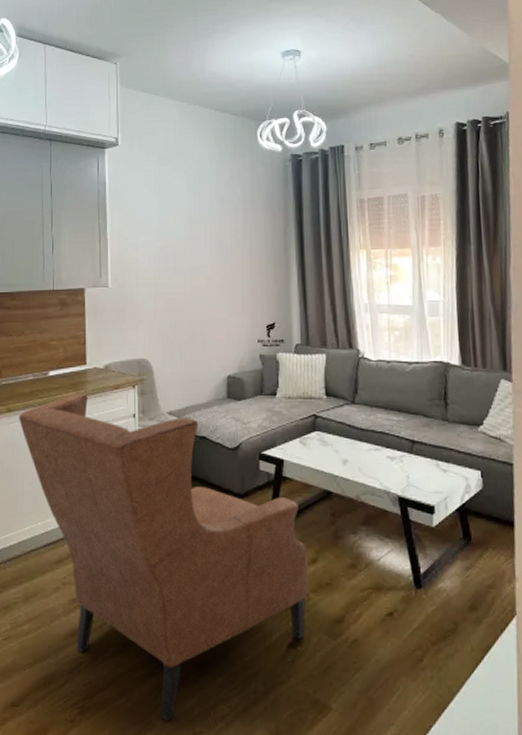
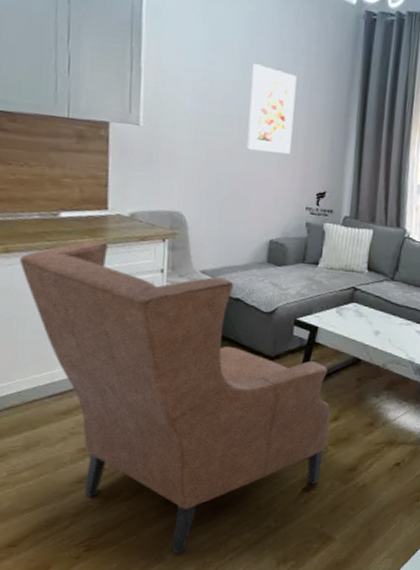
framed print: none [197,218,238,294] -> present [247,63,297,154]

